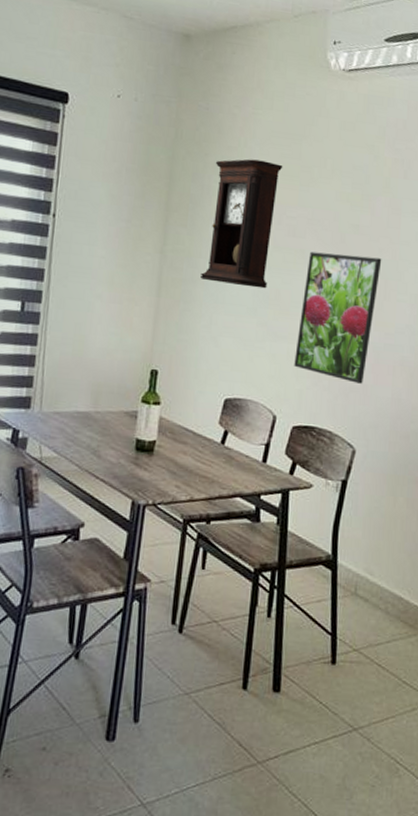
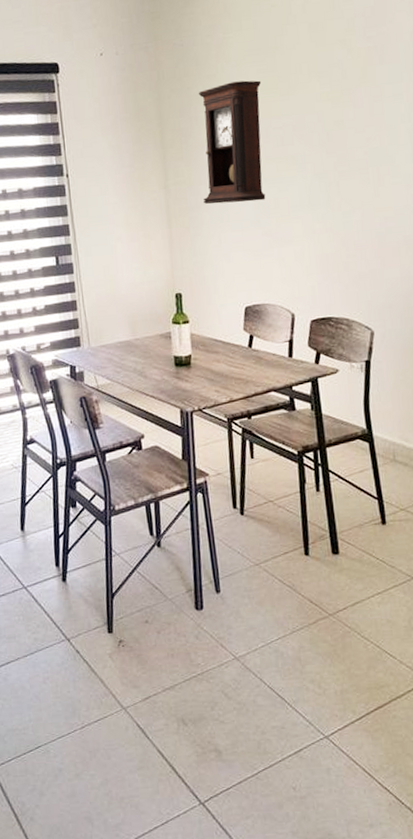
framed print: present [294,251,382,384] -> none [300,147,371,270]

